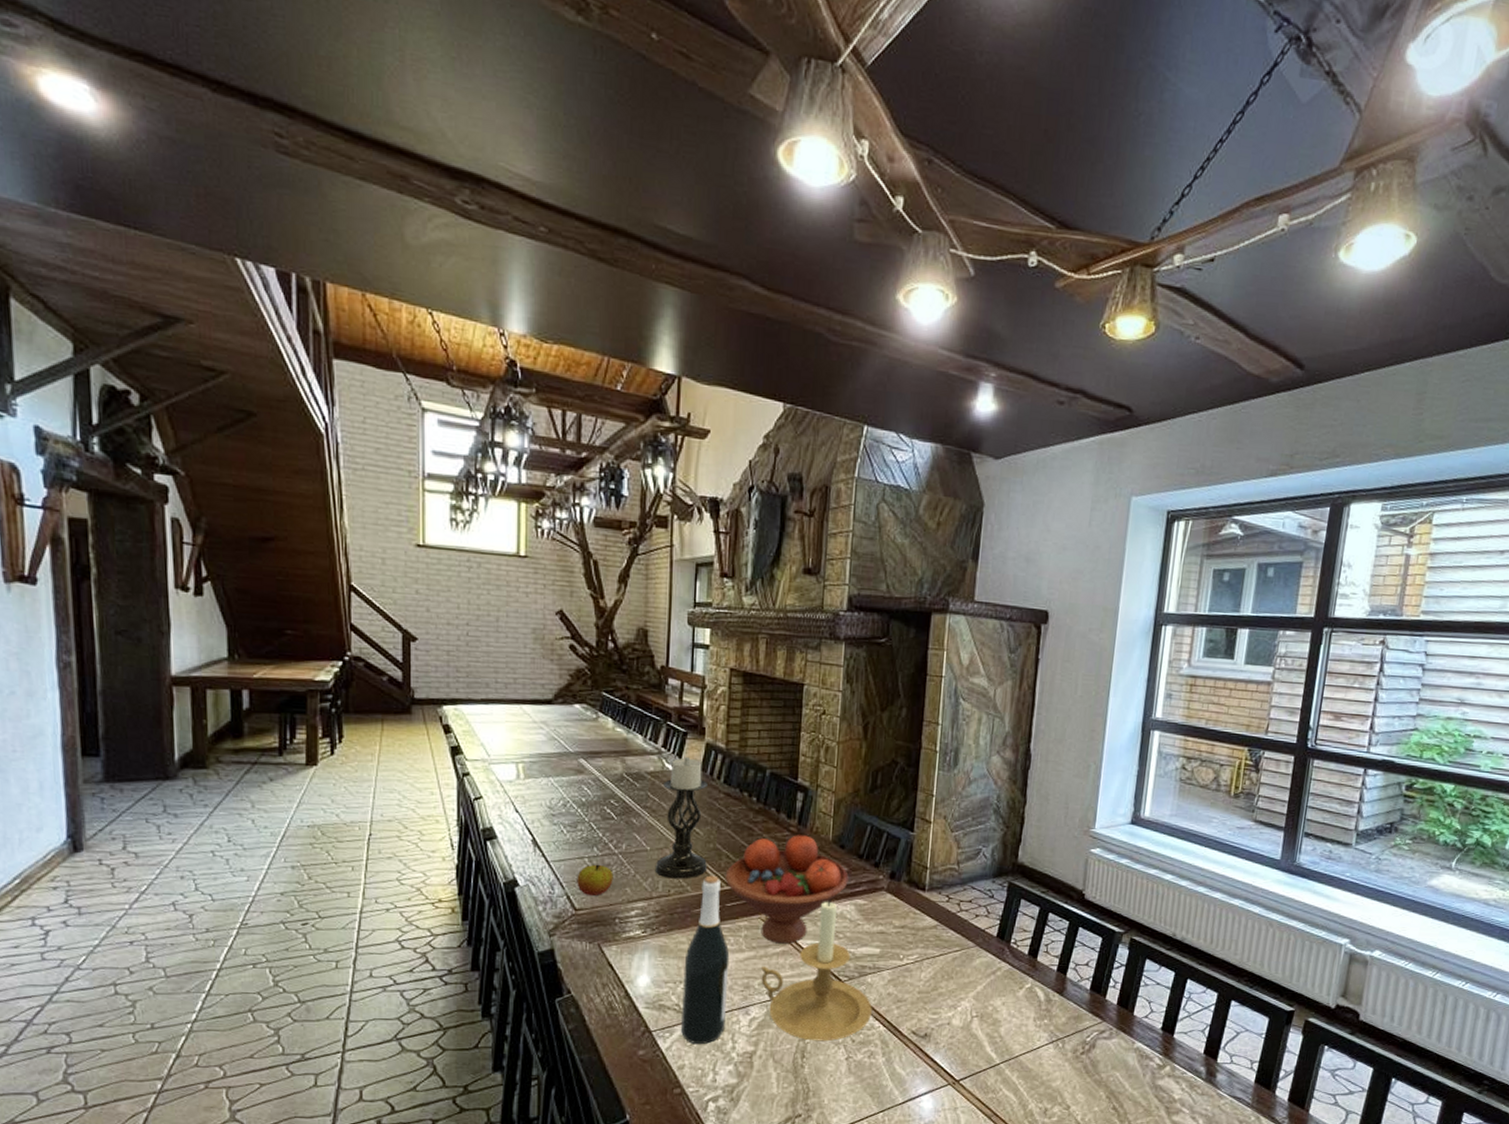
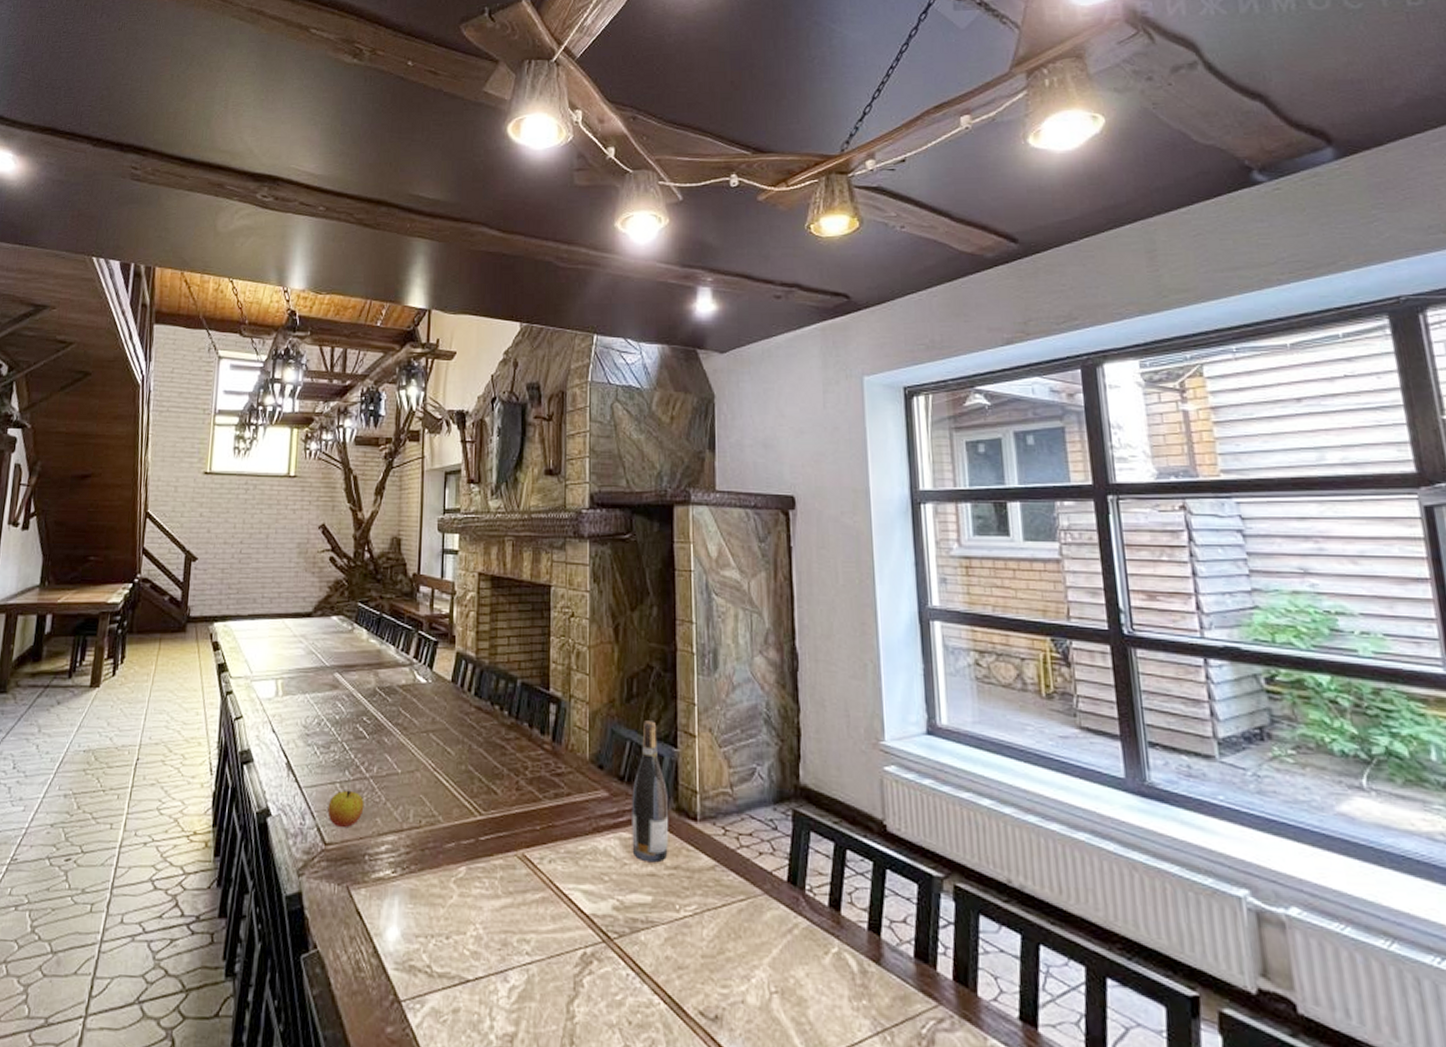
candle holder: present [654,756,708,879] -> none [405,667,459,808]
wine bottle: present [681,875,730,1044] -> none [433,802,485,1021]
fruit bowl: present [725,835,849,944] -> none [478,753,610,889]
candle holder: present [760,898,872,1042] -> none [518,831,649,1023]
wine bottle: none [866,808,901,924] -> present [632,720,668,863]

